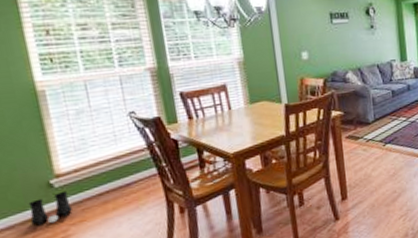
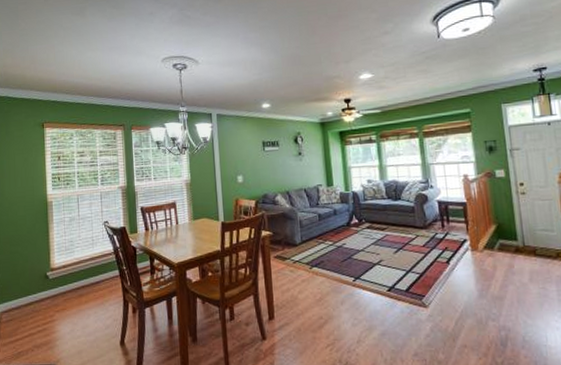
boots: present [28,190,72,226] -> none [31,282,58,309]

